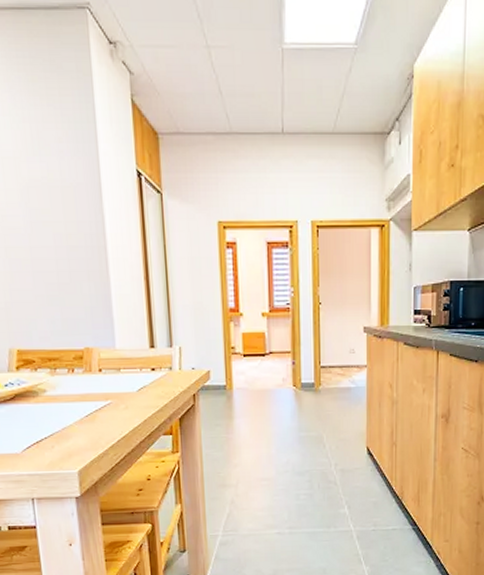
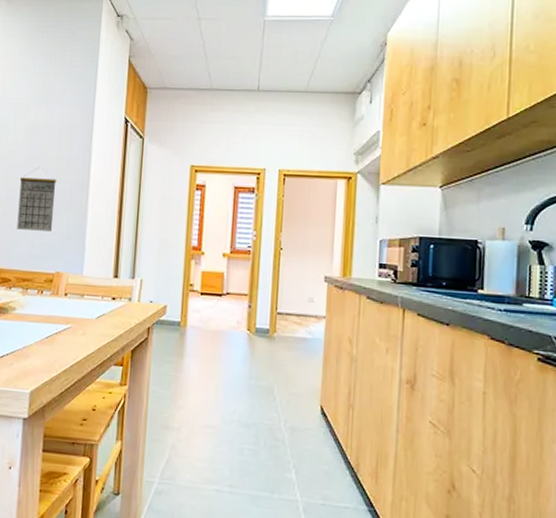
calendar: none [23,233,73,305] -> present [17,167,57,232]

